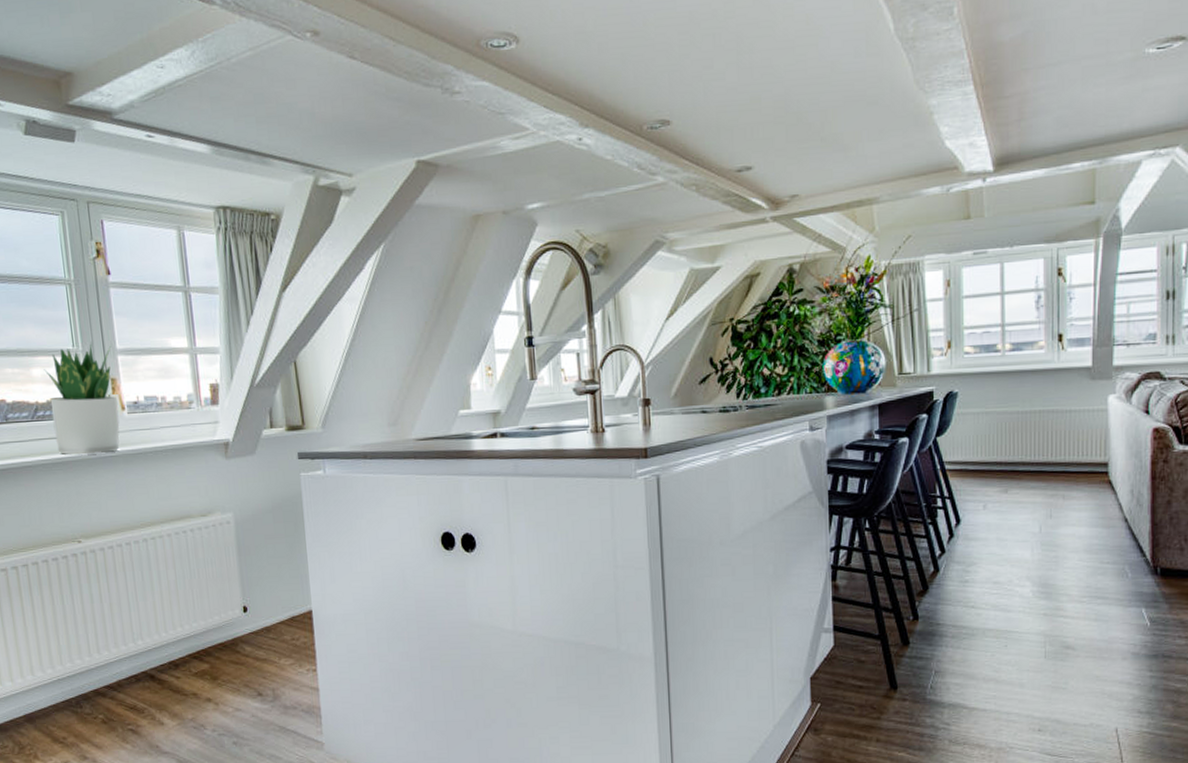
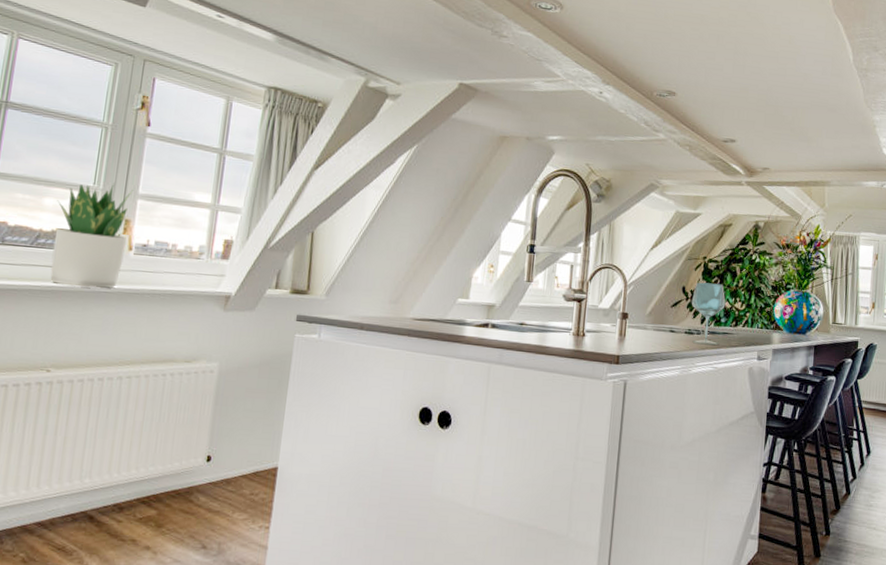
wine glass: none [722,348,764,423] -> present [691,282,726,346]

